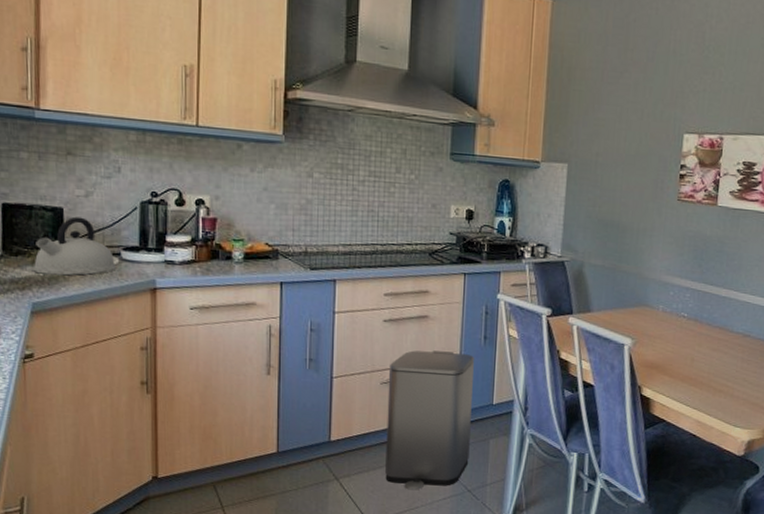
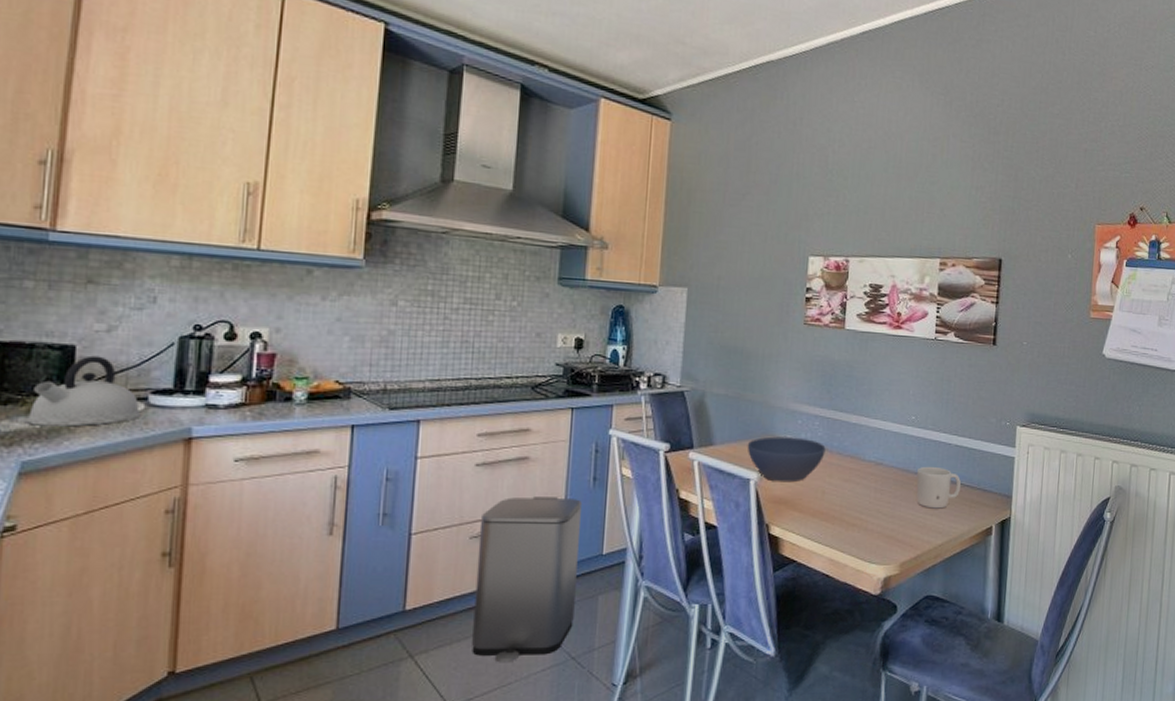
bowl: none [621,306,696,350] -> present [747,436,826,483]

